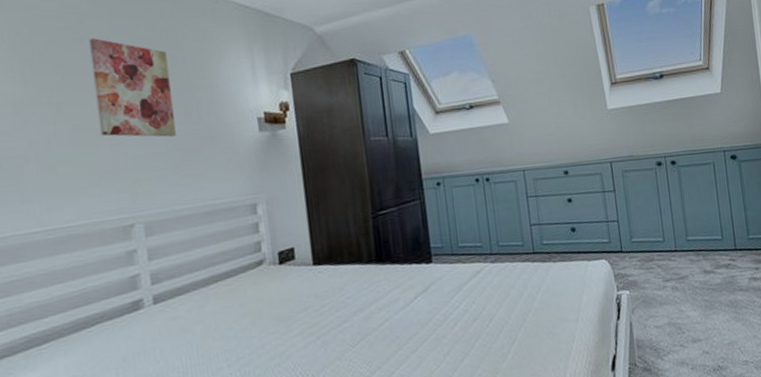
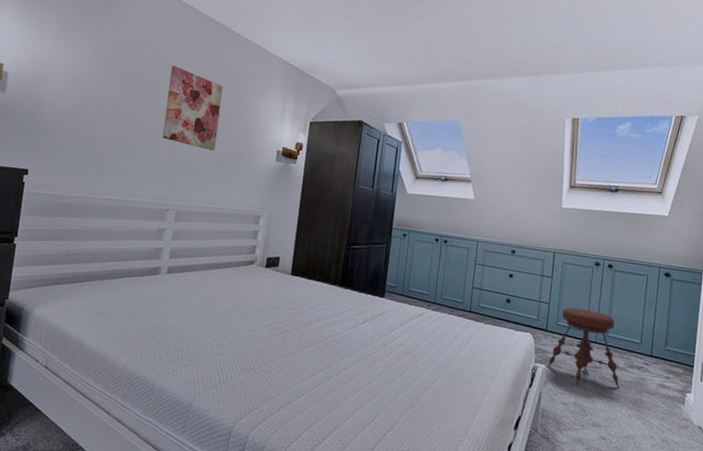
stool: none [631,216,711,304] -> present [547,307,620,388]

